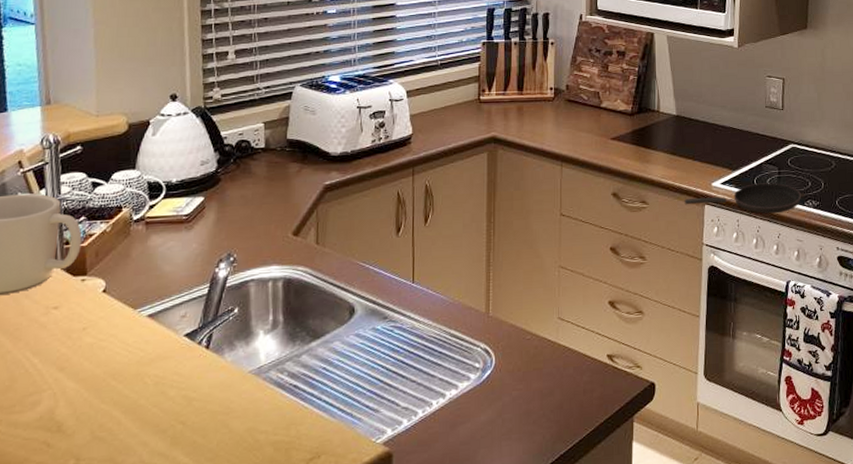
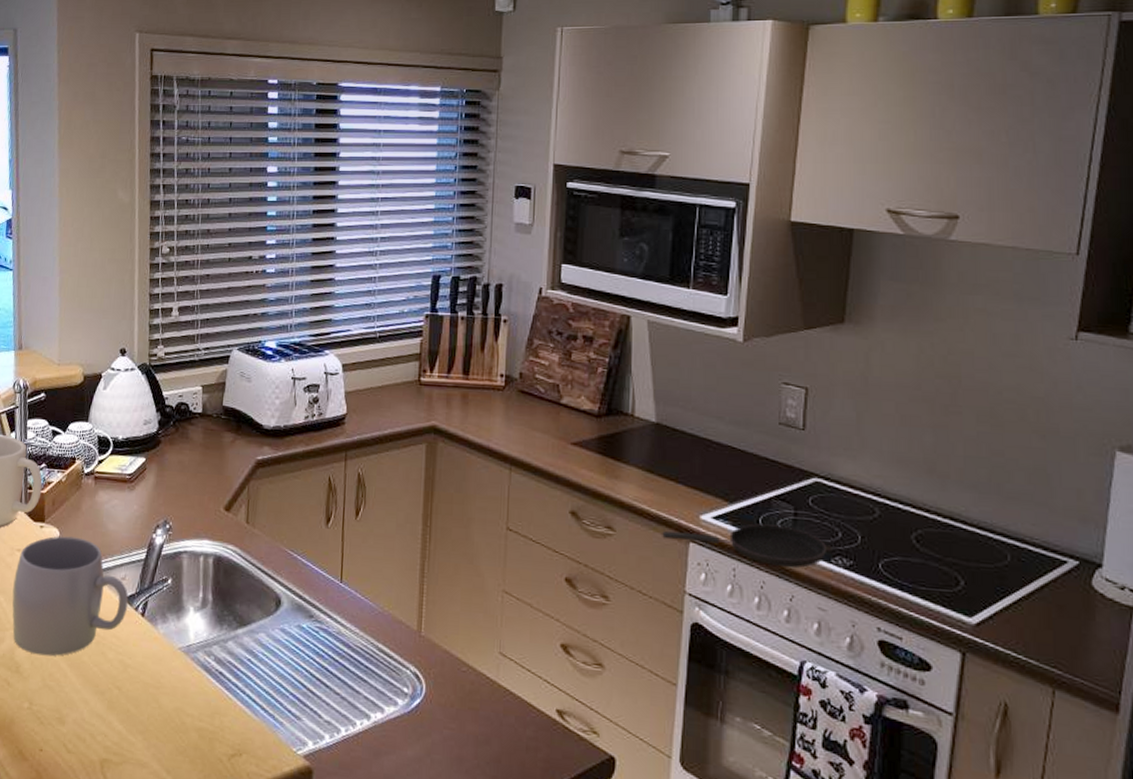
mug: none [49,284,191,409] -> present [12,536,129,656]

